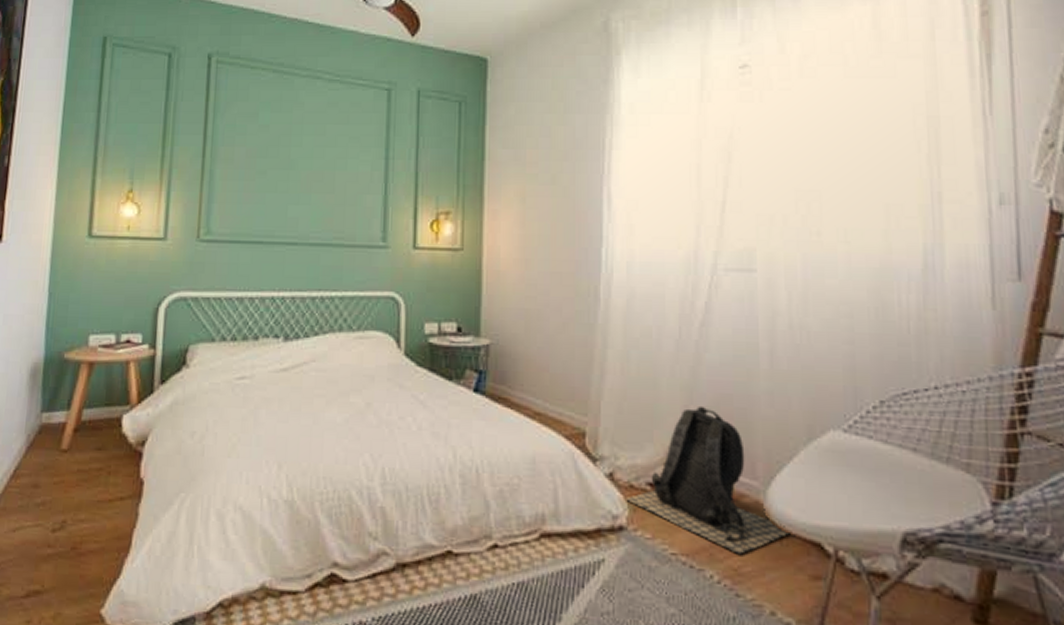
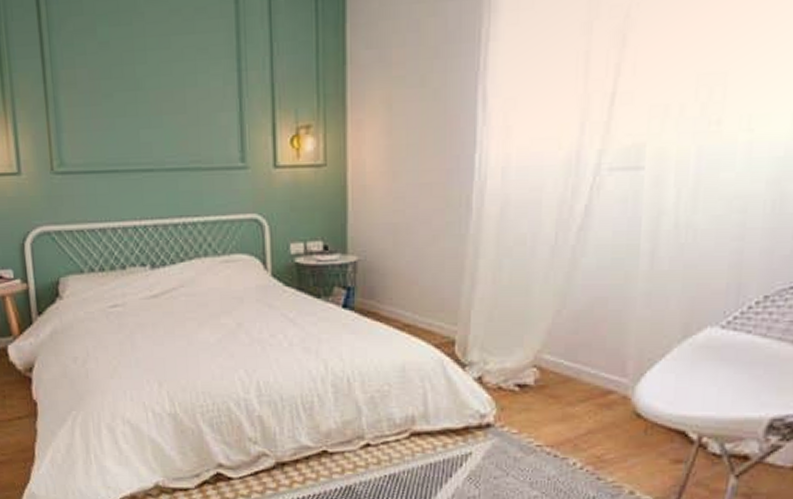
backpack: present [626,405,789,554] -> none [494,310,654,444]

